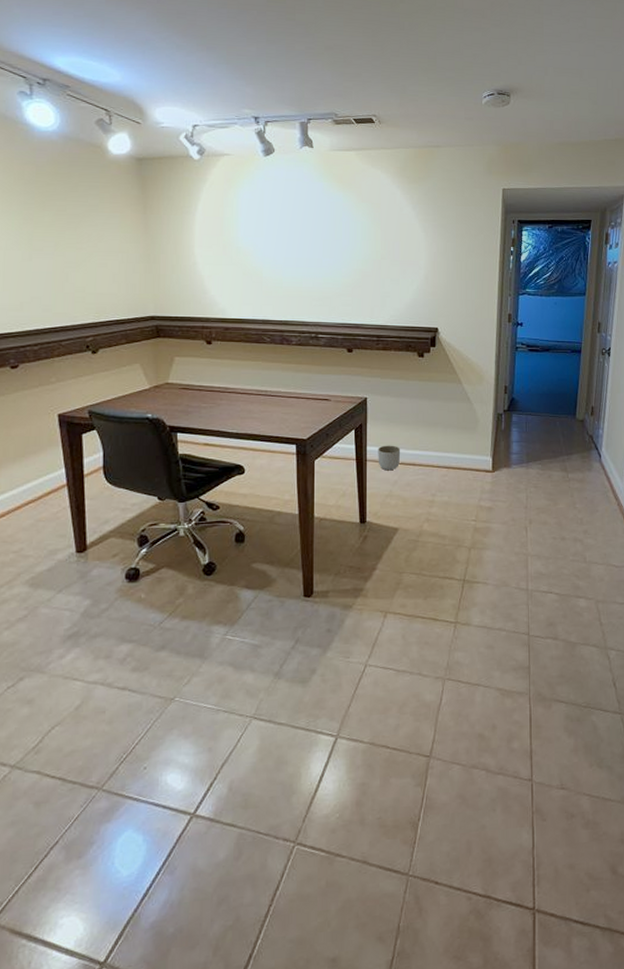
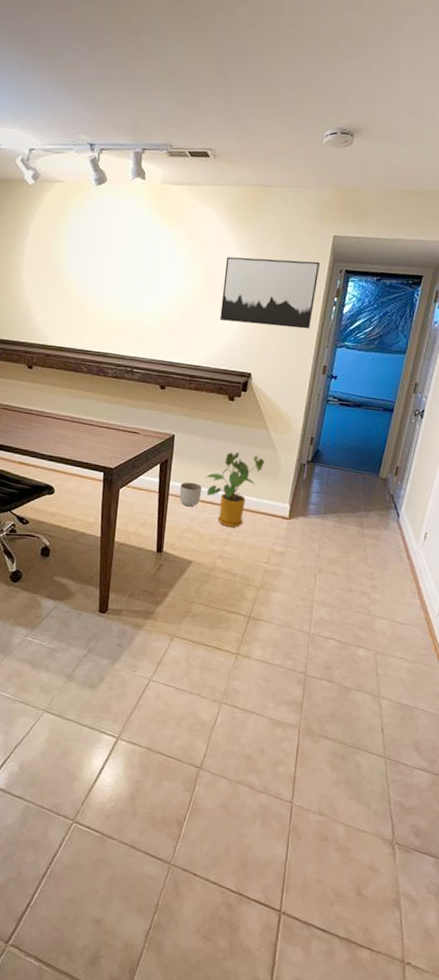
wall art: none [401,214,493,280] -> present [220,256,320,329]
house plant: none [403,409,462,487] -> present [206,452,265,528]

